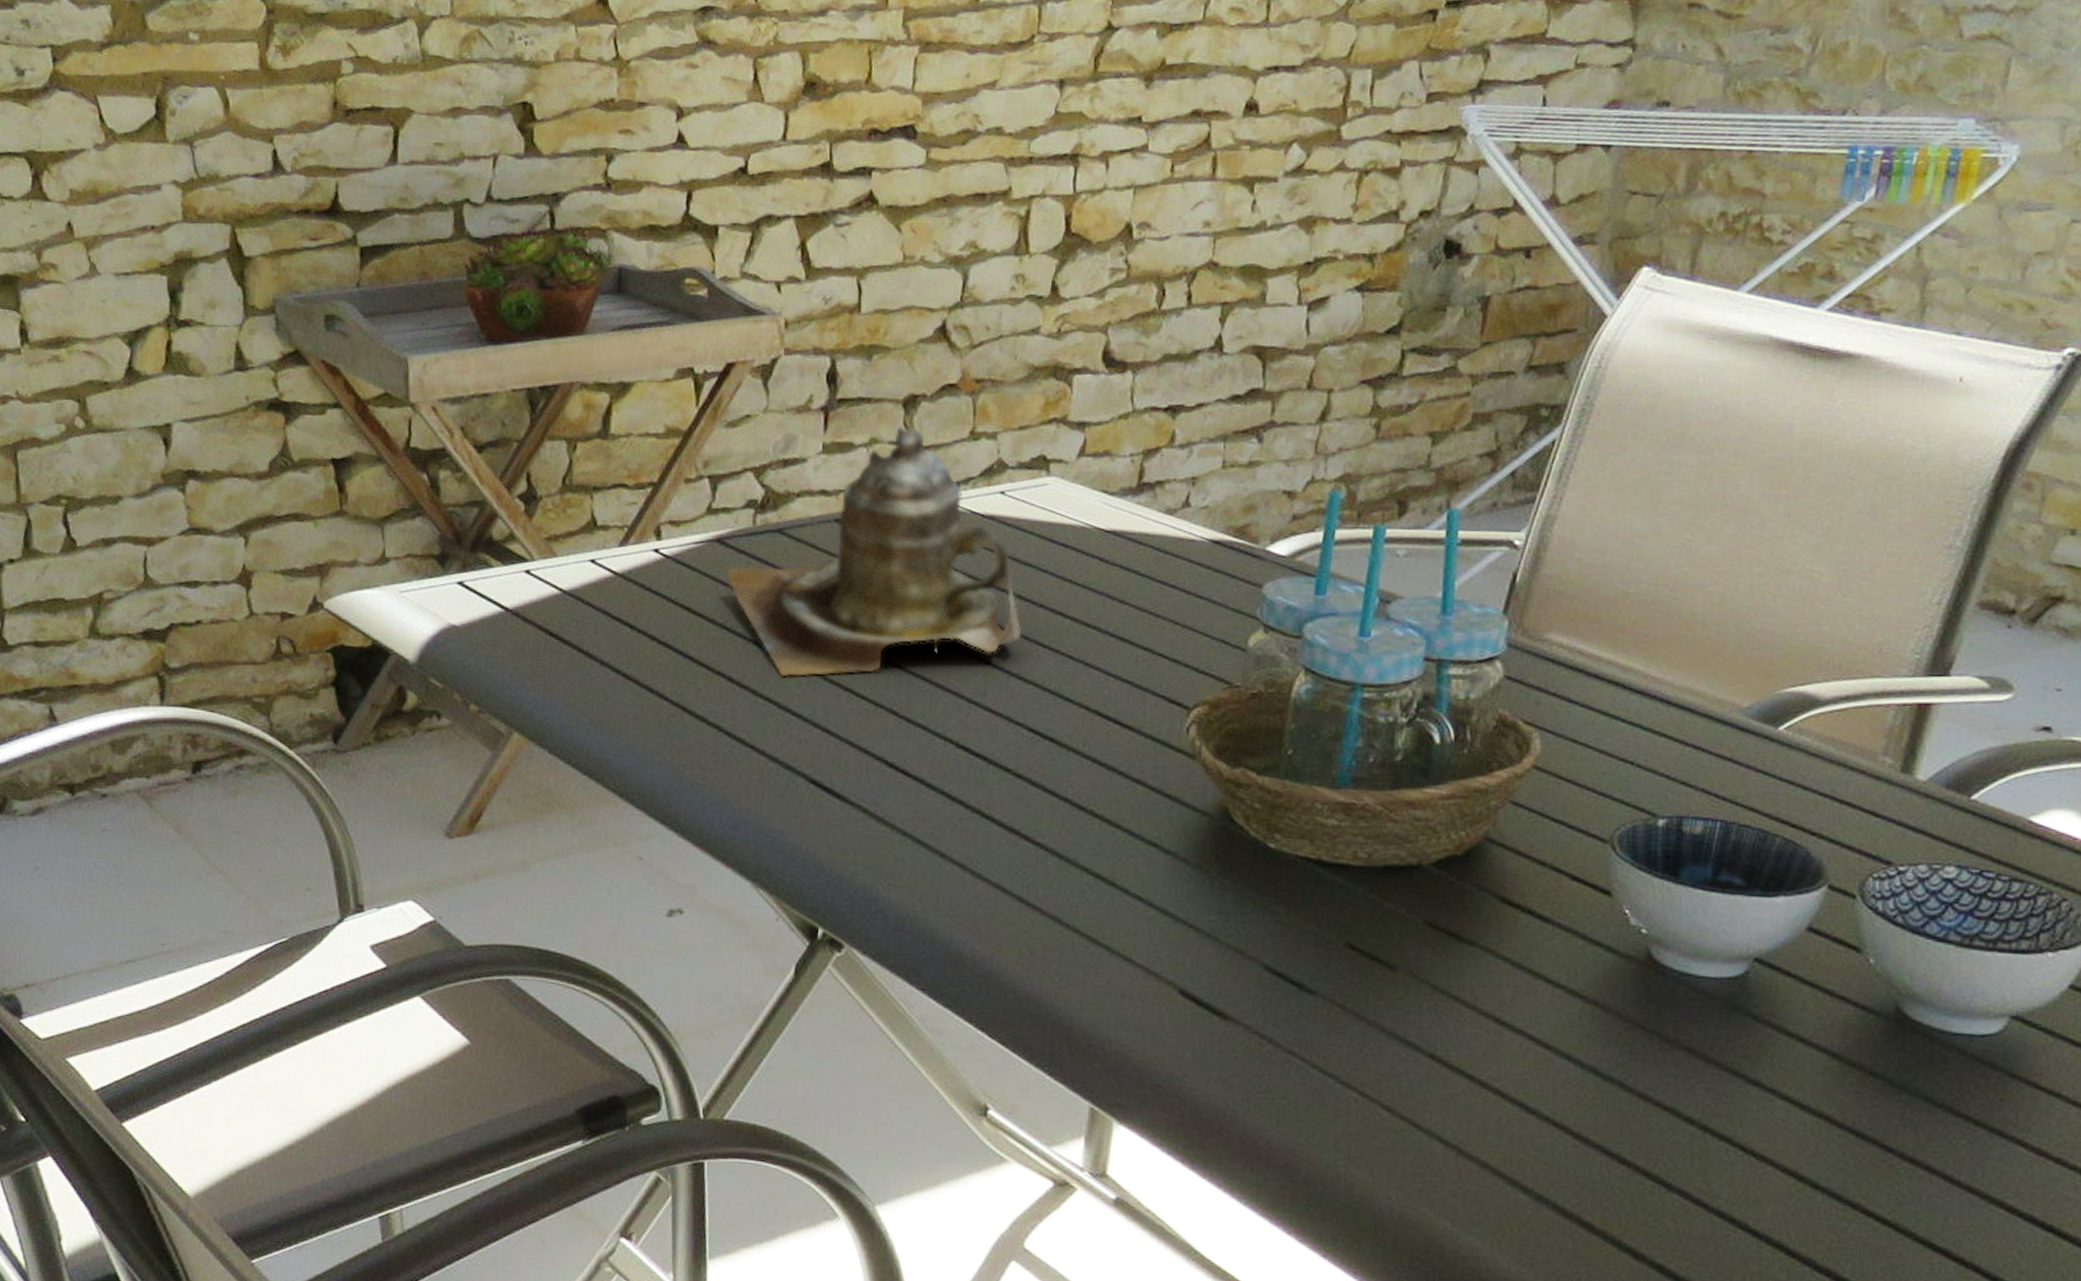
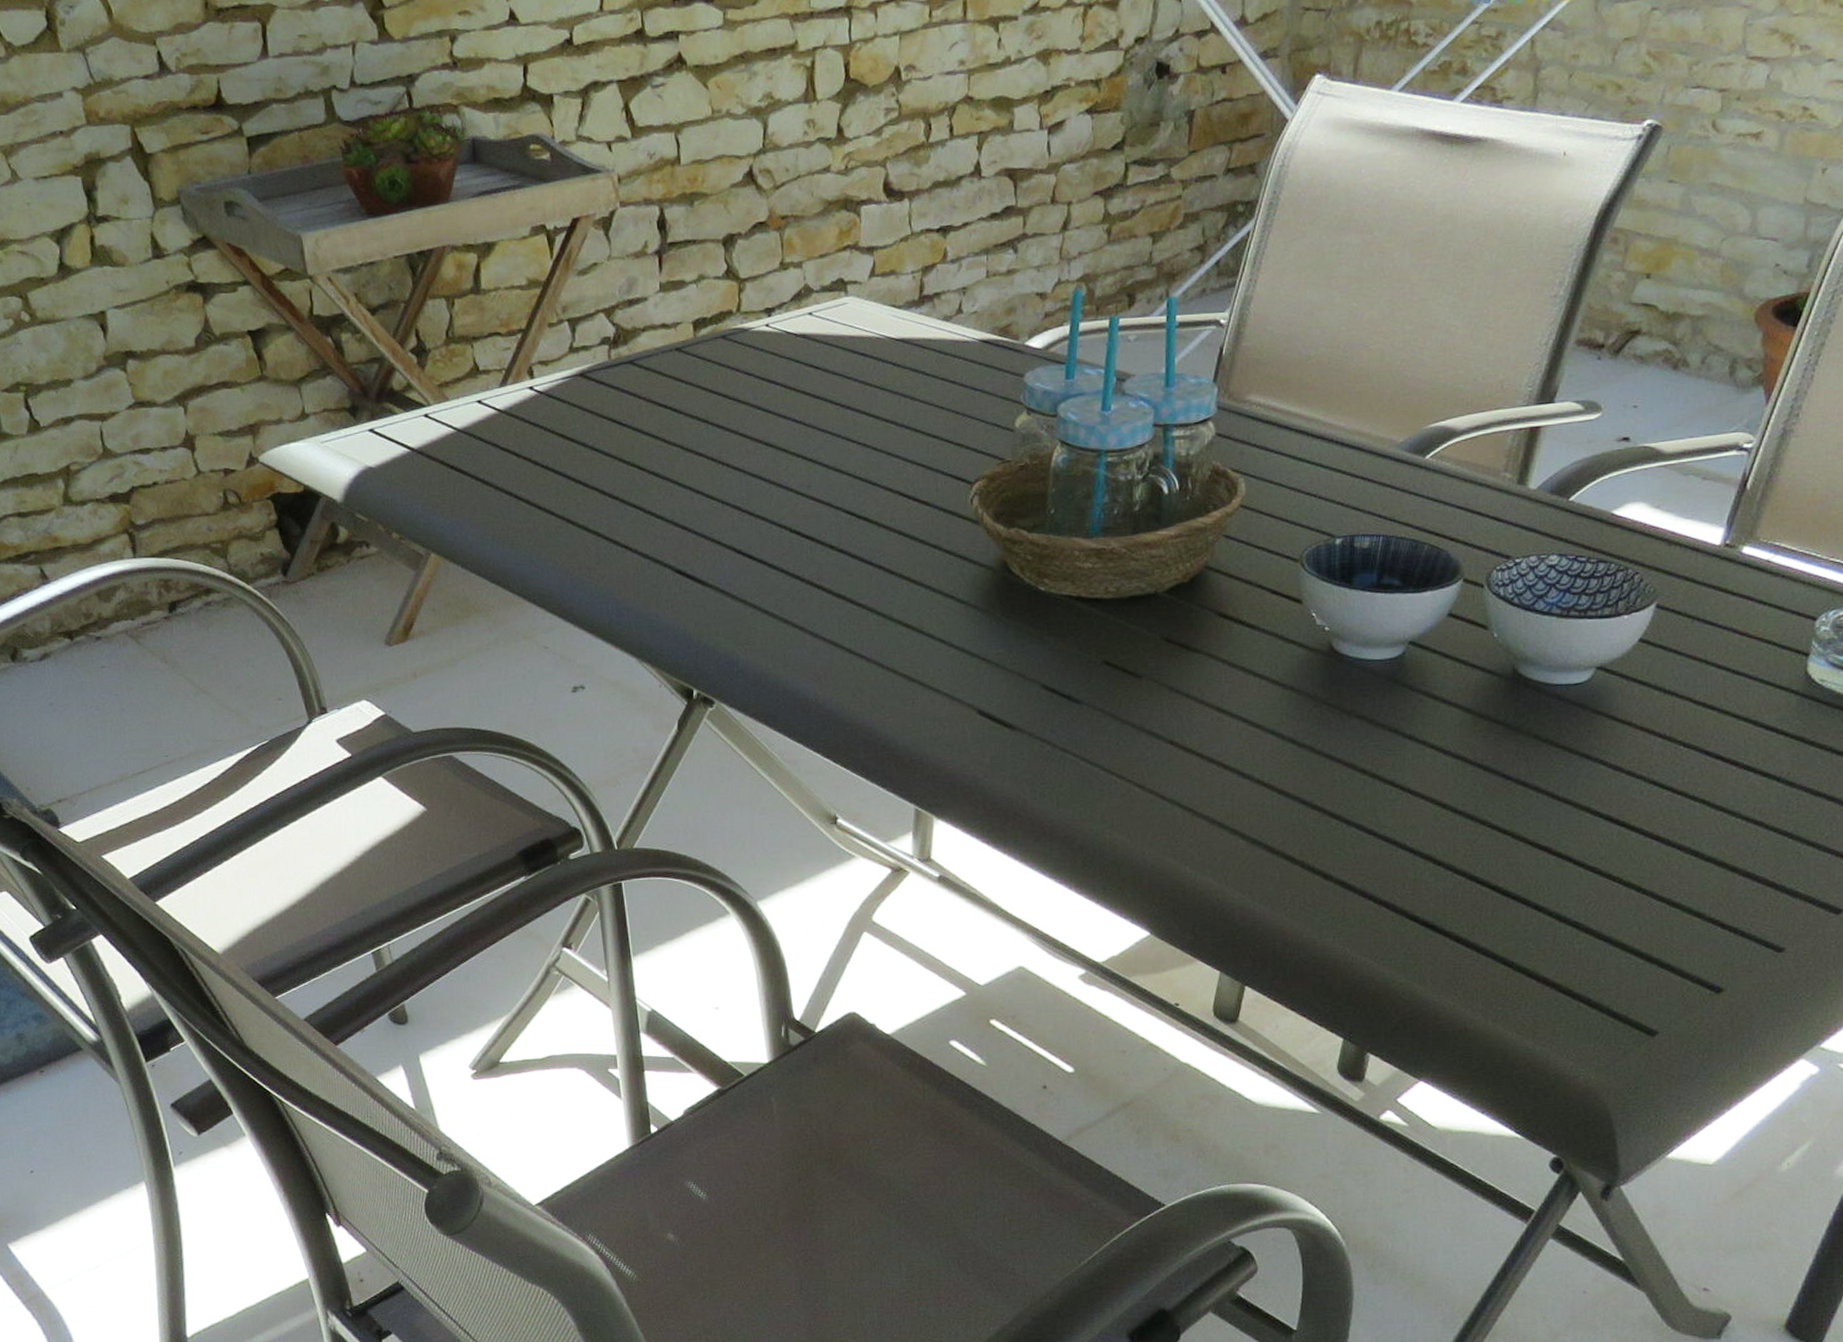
teapot: present [727,426,1022,678] -> none [591,262,835,487]

